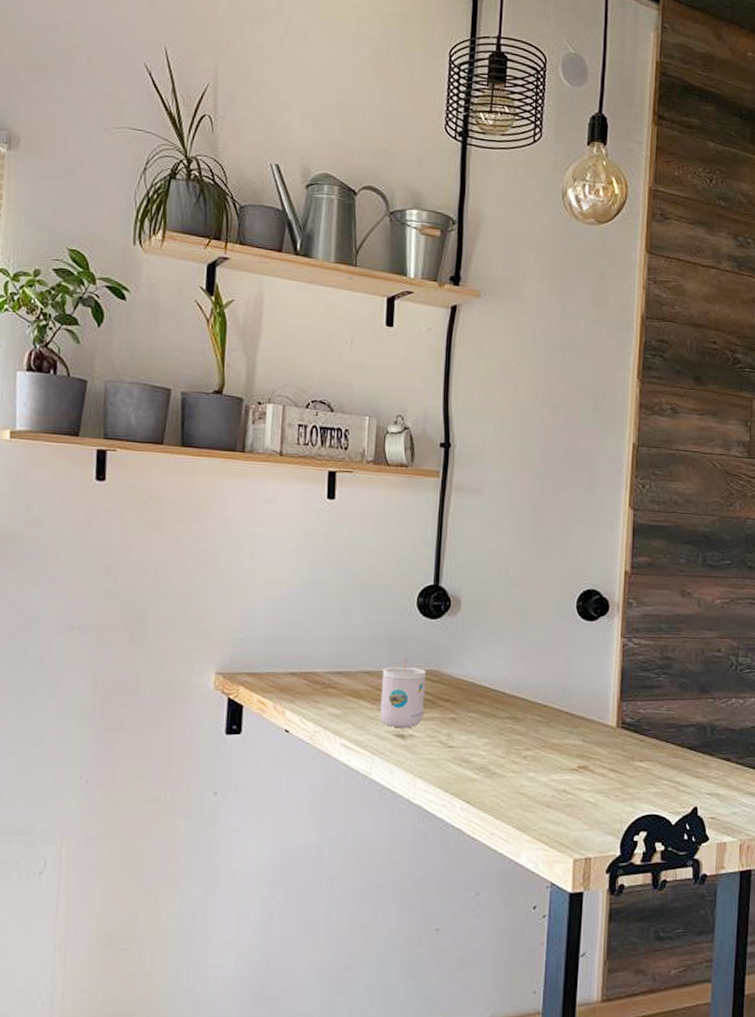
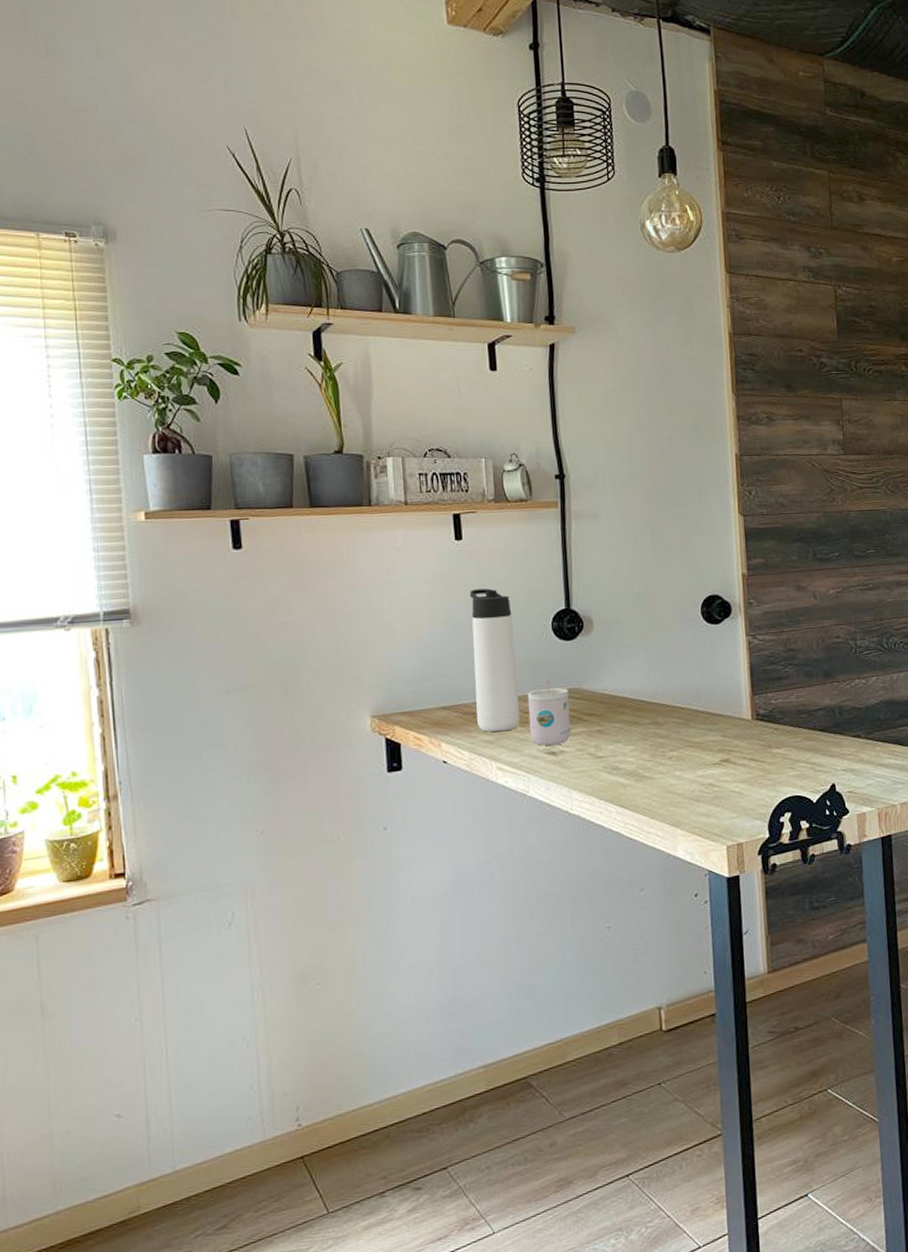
thermos bottle: none [326,553,377,707] -> present [469,588,521,732]

